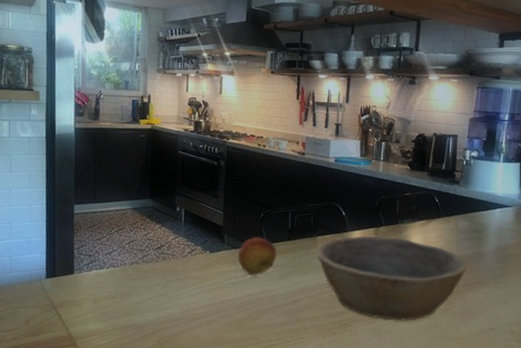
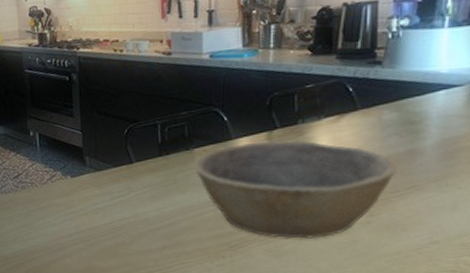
fruit: present [237,237,277,277] -> none [102,156,148,200]

